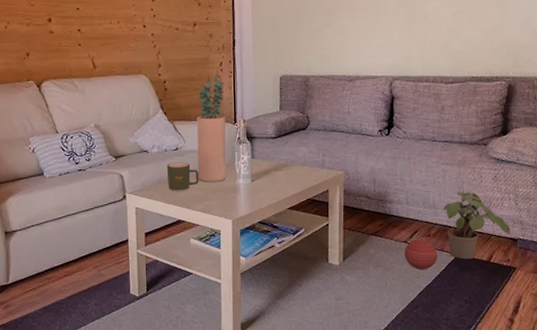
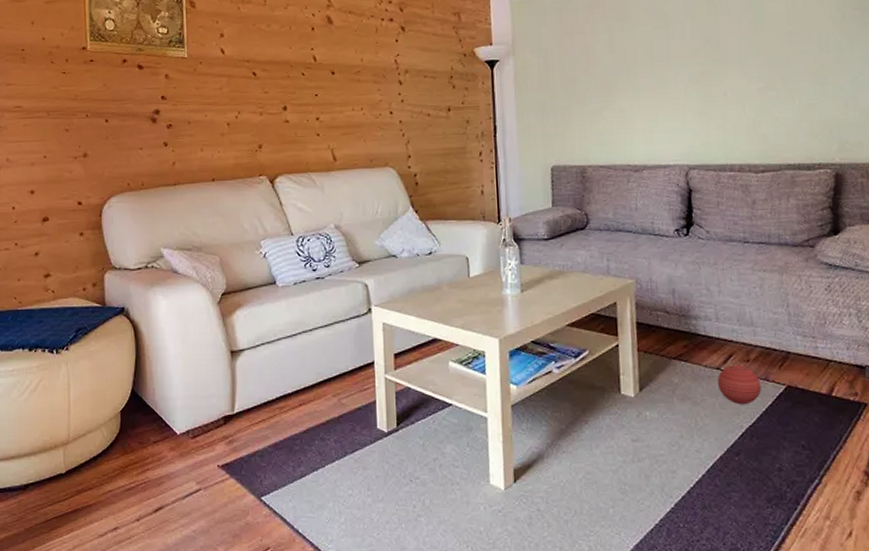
mug: present [166,162,199,191] -> none [418,269,458,304]
vase: present [196,69,227,183] -> none [453,159,491,294]
potted plant: present [443,192,510,260] -> none [763,305,856,392]

